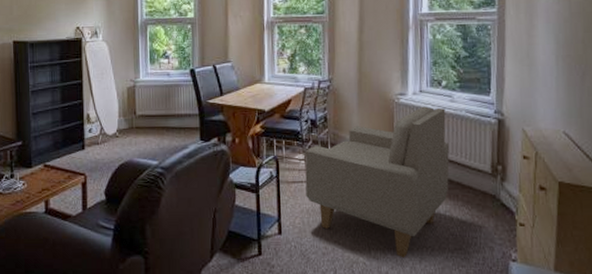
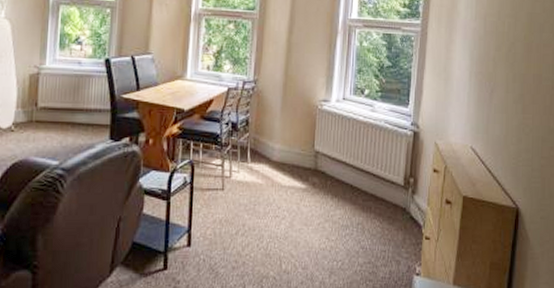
armchair: present [305,106,450,258] -> none [220,114,366,273]

